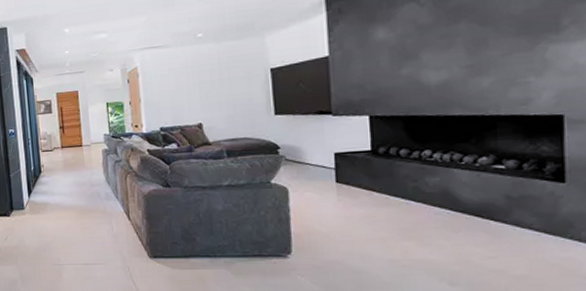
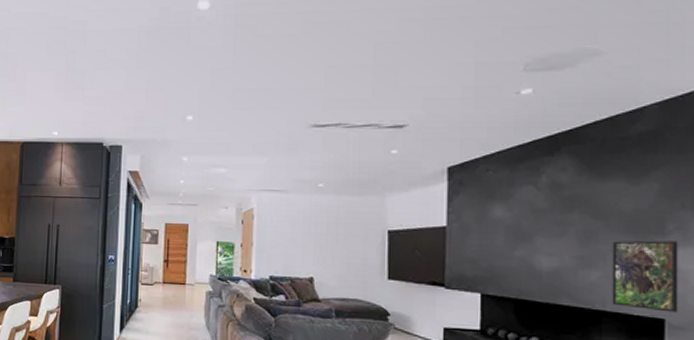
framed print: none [503,35,578,109] -> present [612,240,679,313]

